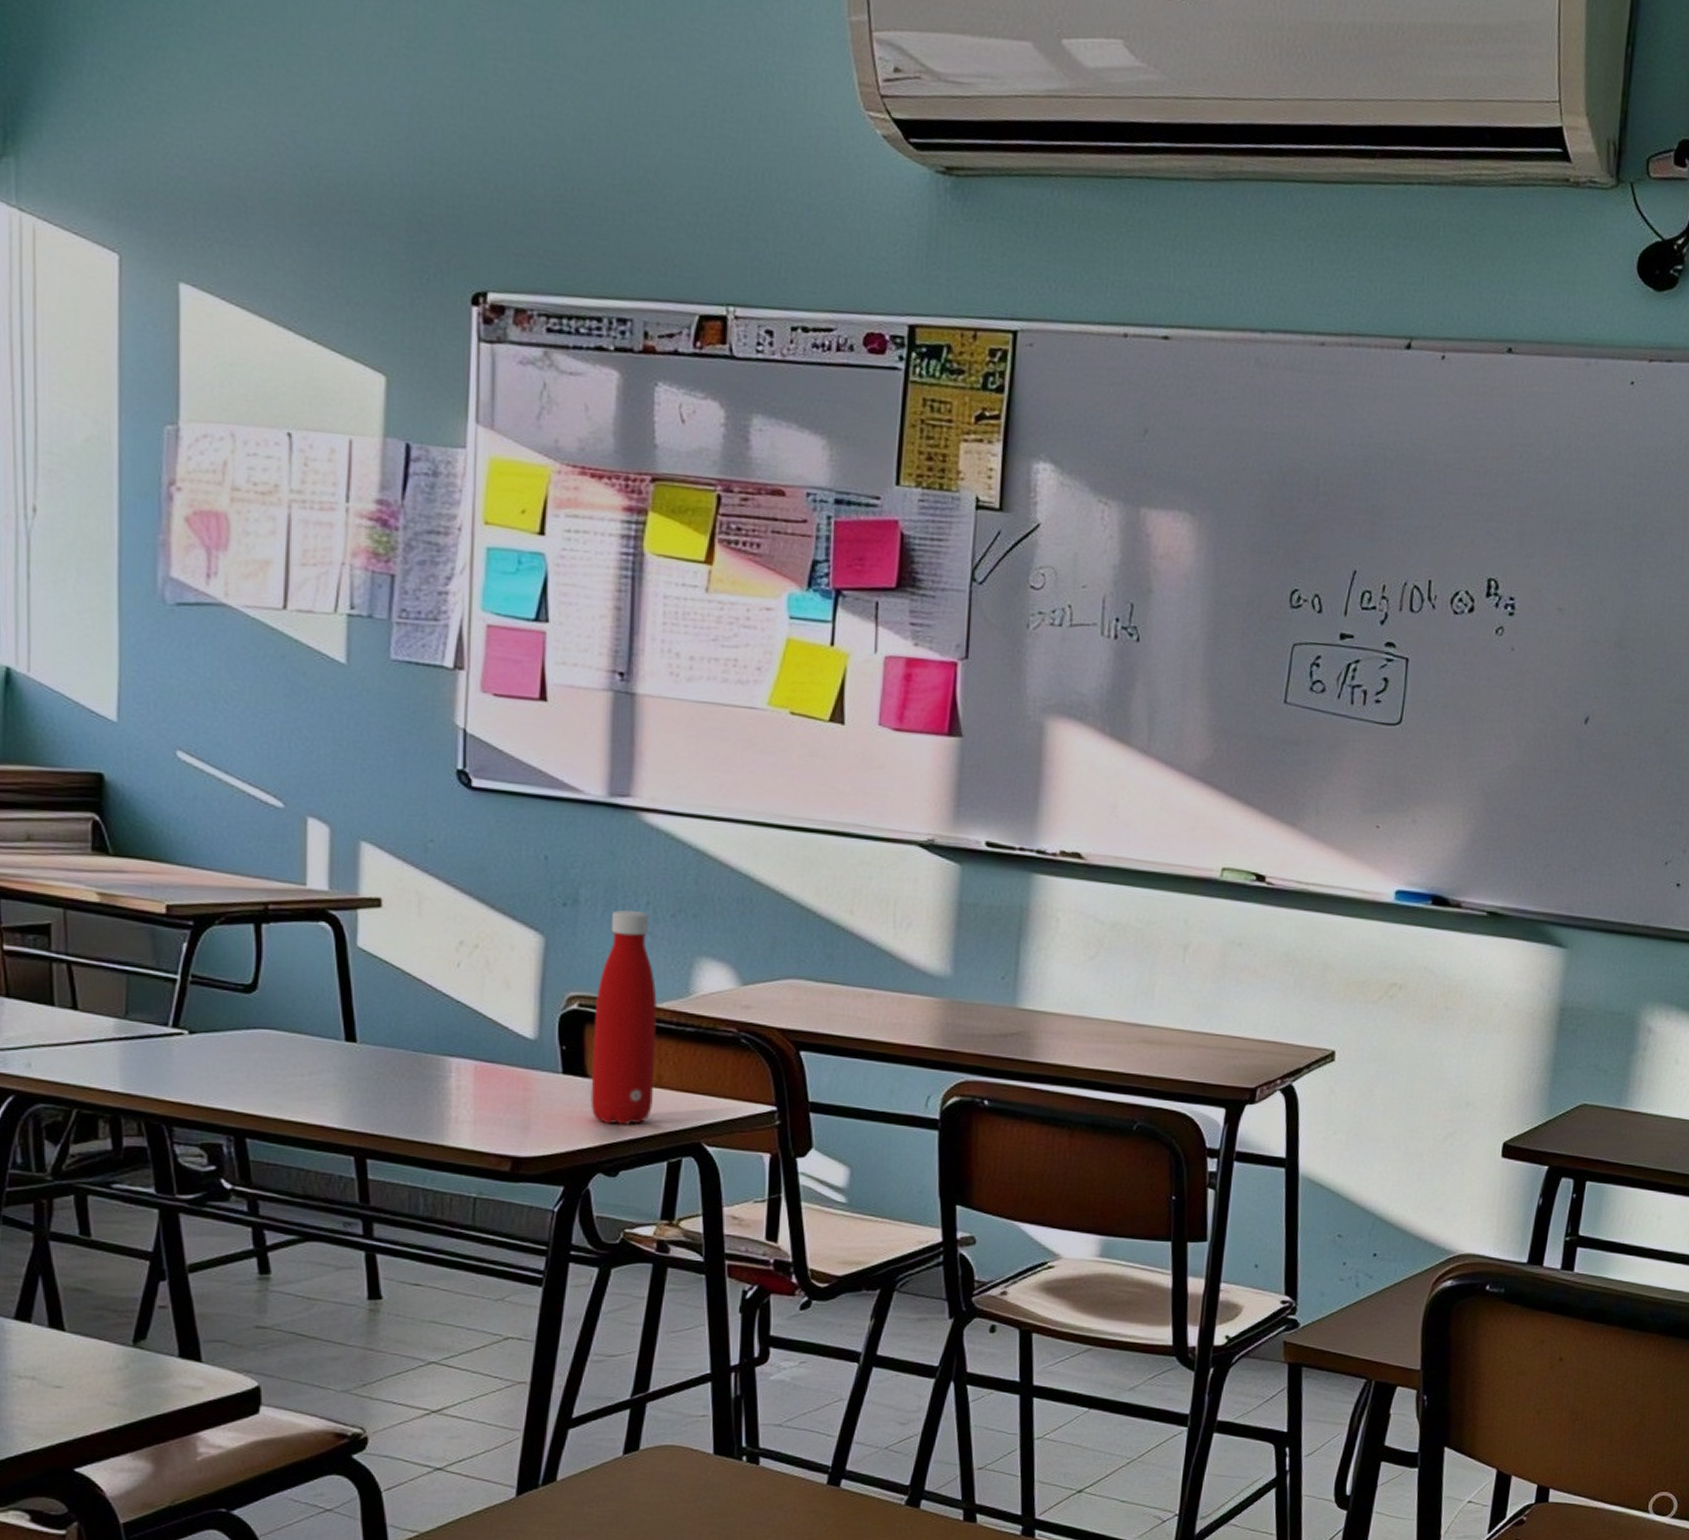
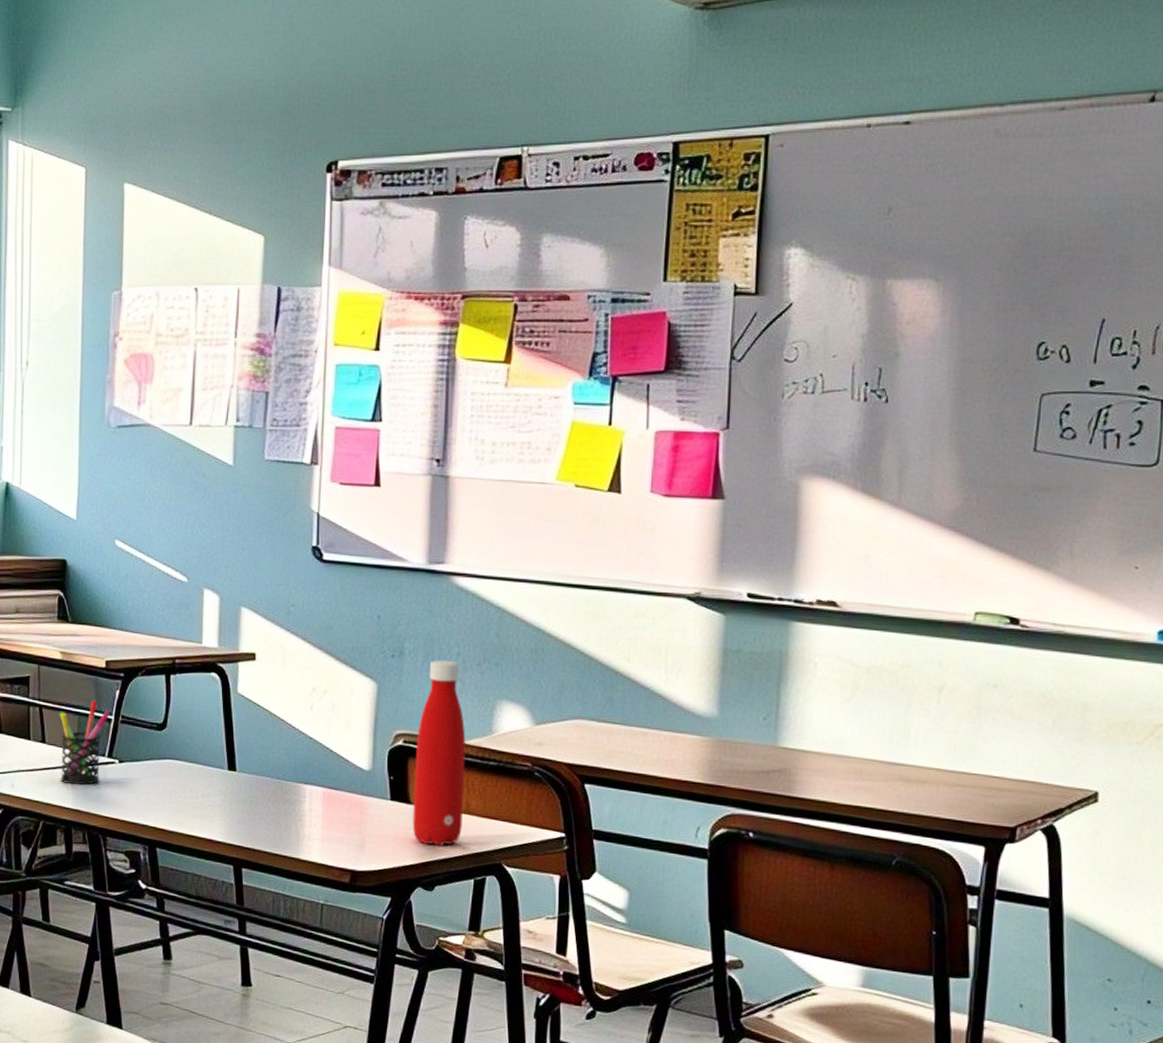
pen holder: none [96,955,175,1063] -> present [58,700,111,785]

